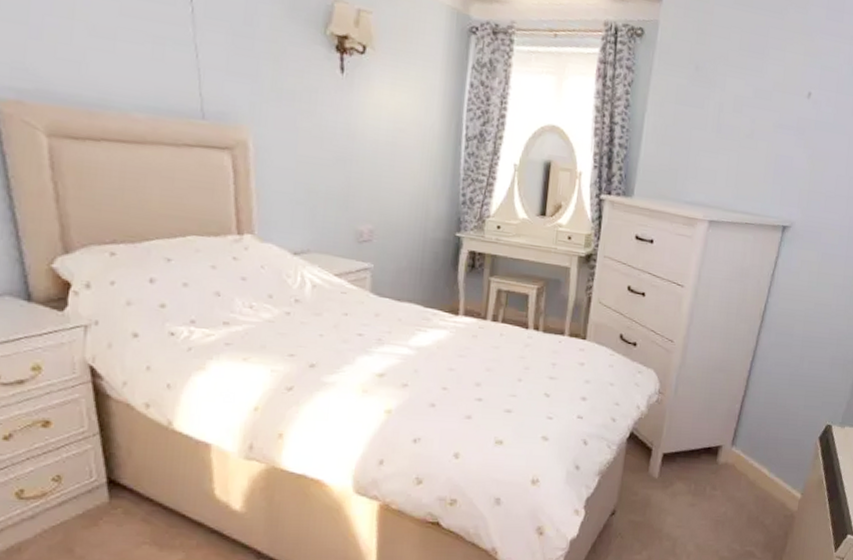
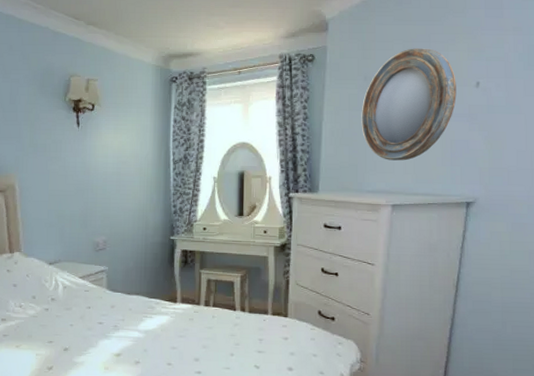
home mirror: none [686,40,789,172] -> present [361,48,457,161]

